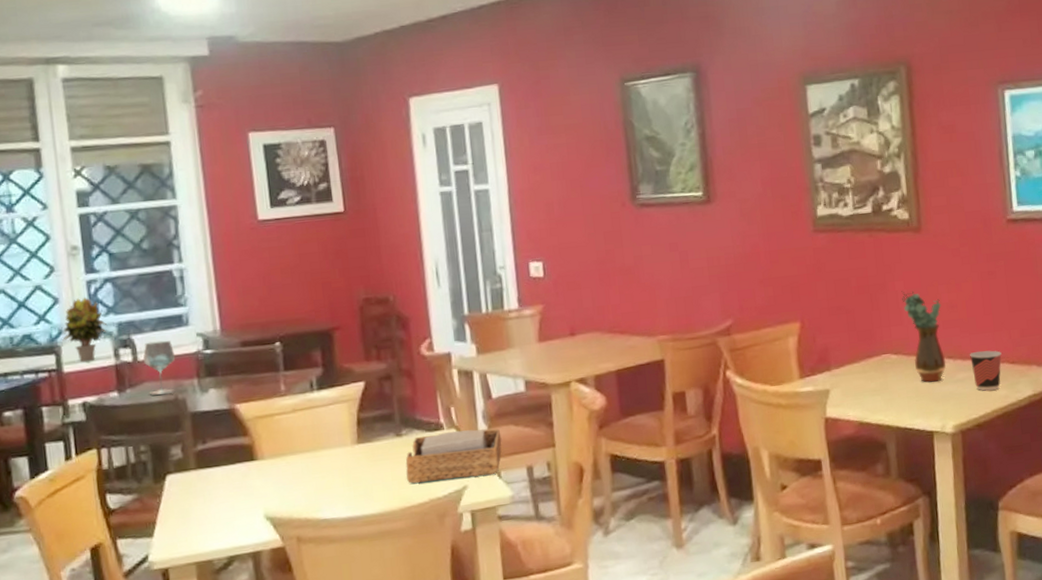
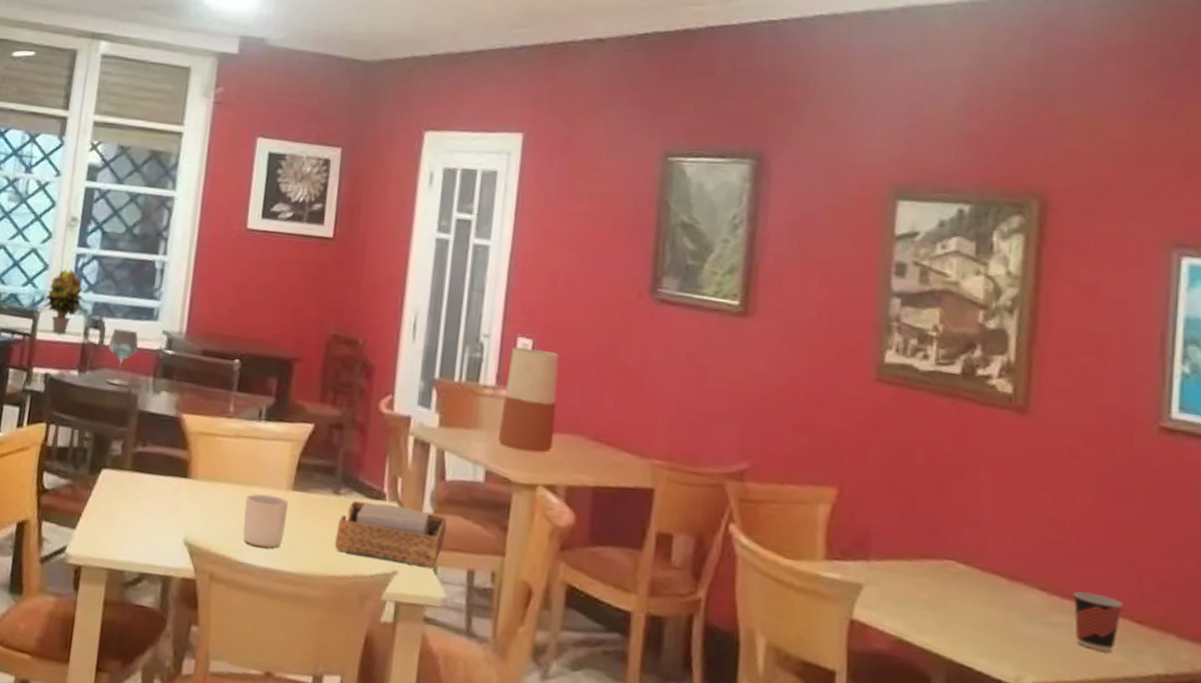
mug: none [315,452,359,502] -> present [243,494,289,549]
vase: none [526,268,577,357] -> present [497,347,560,453]
vase: present [901,291,946,383] -> none [985,484,1042,617]

